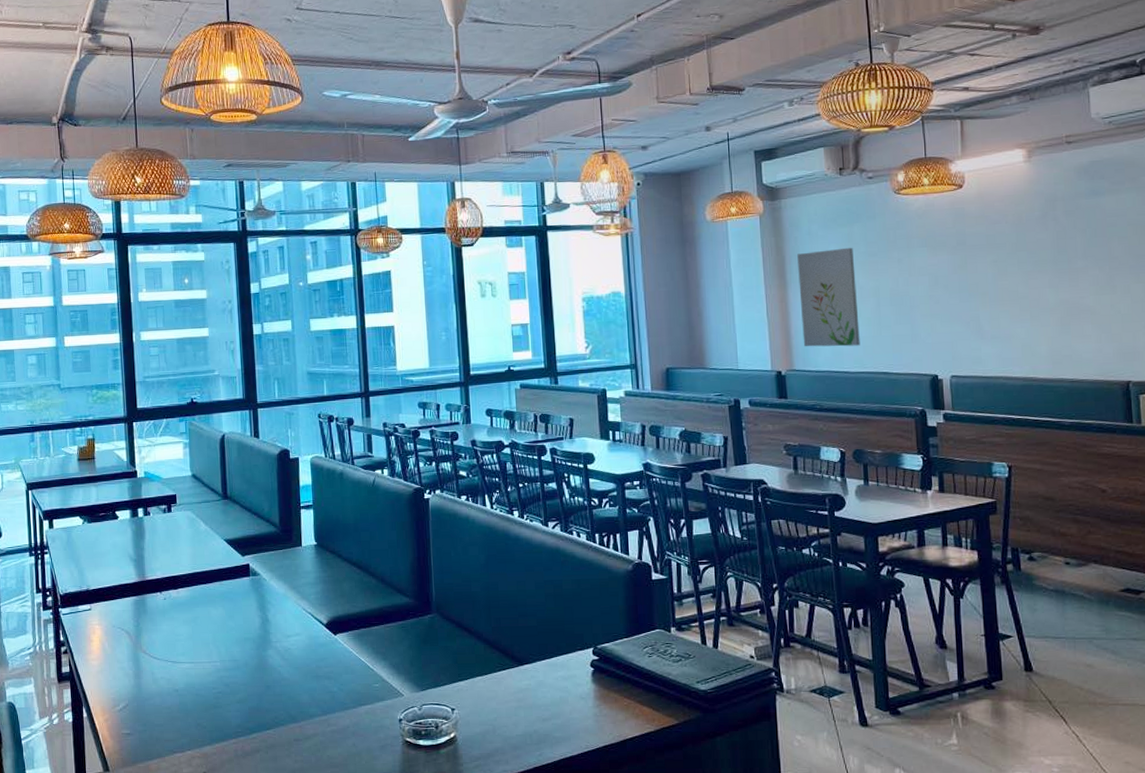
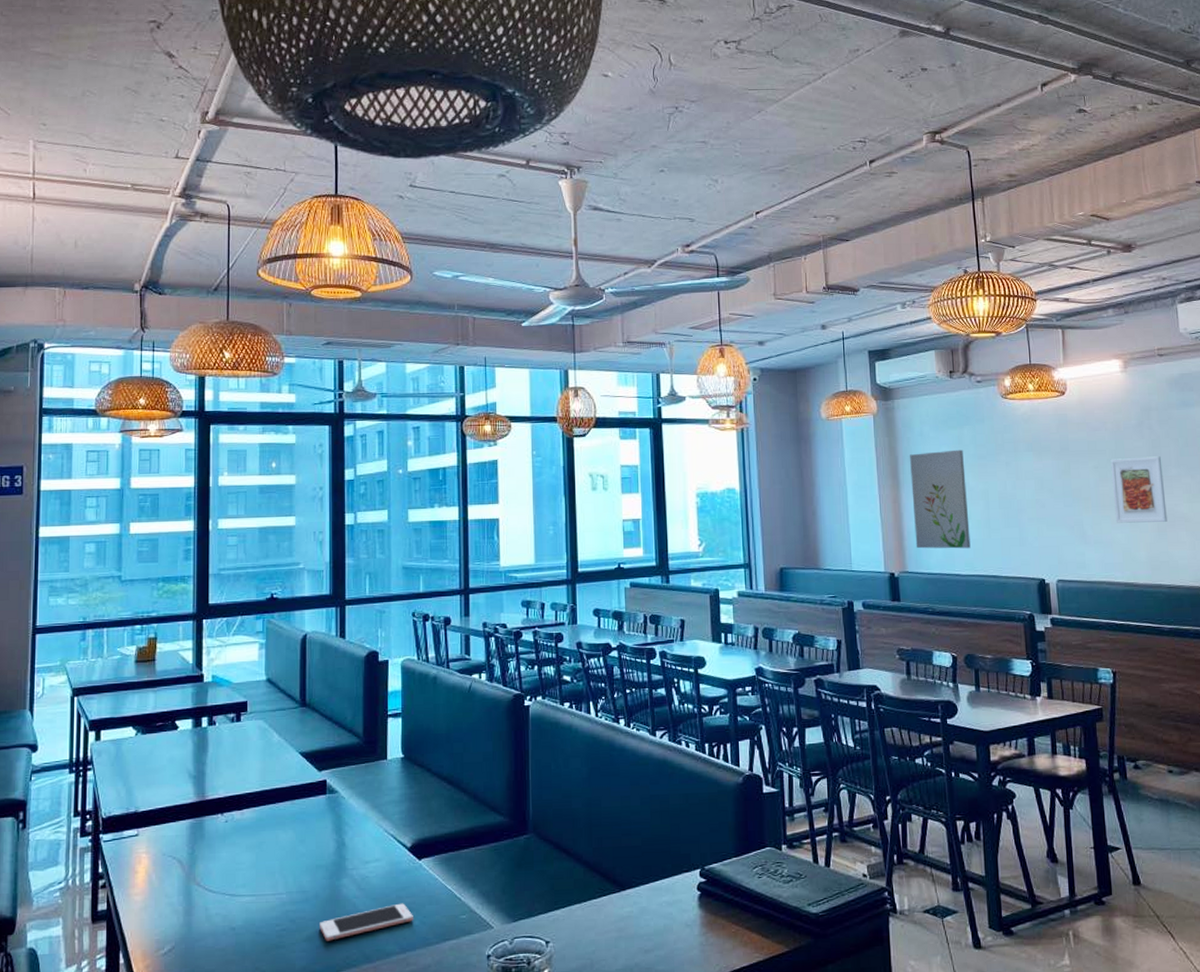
cell phone: none [250,672,332,703] -> present [320,903,413,941]
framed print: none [1010,248,1071,318] -> present [1110,456,1167,523]

